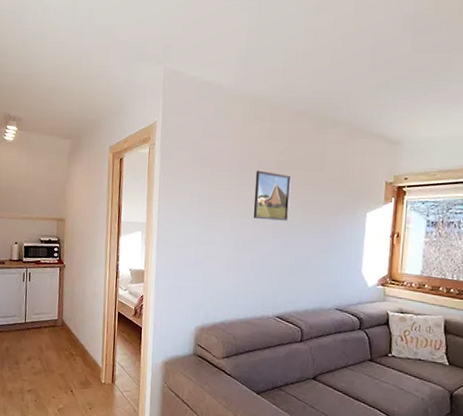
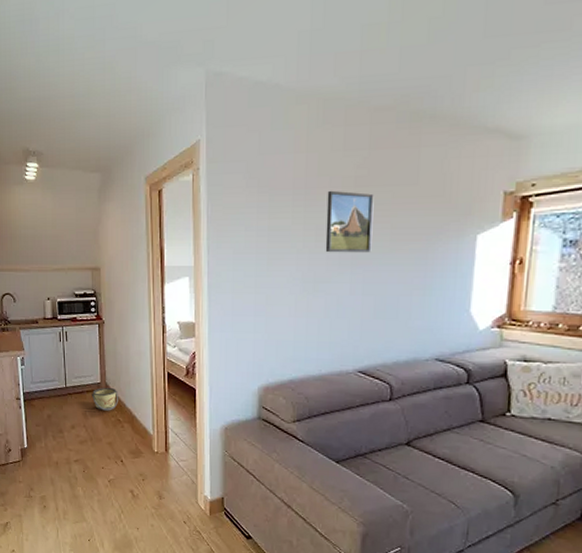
bucket: none [48,323,74,345] -> present [91,387,119,411]

